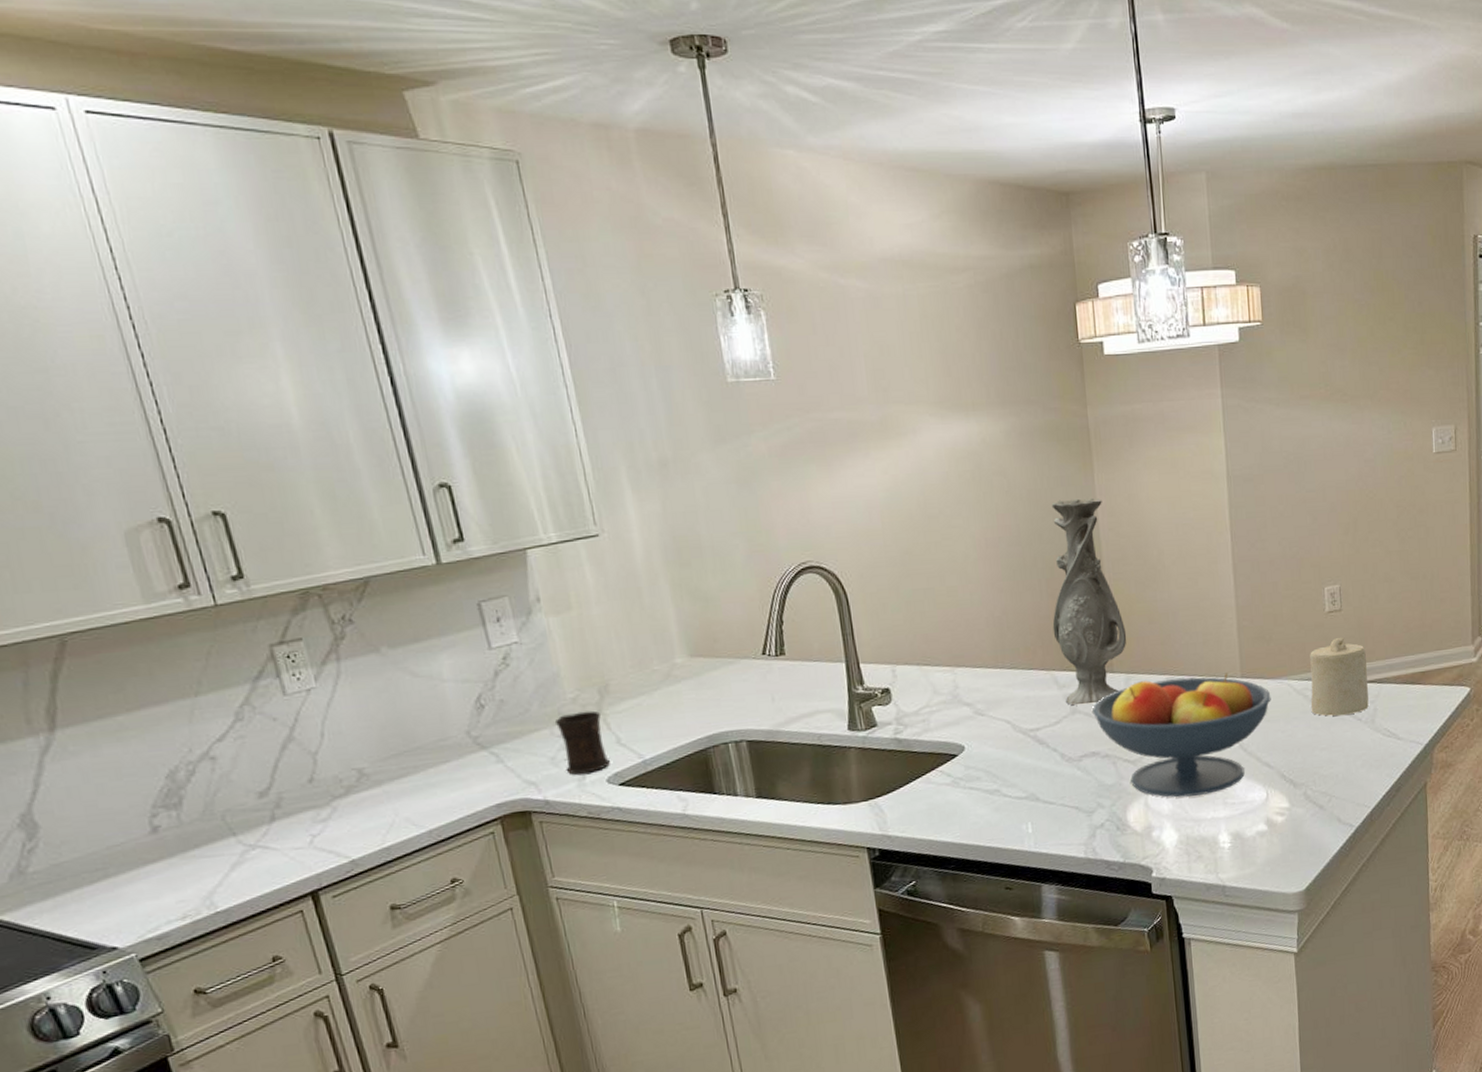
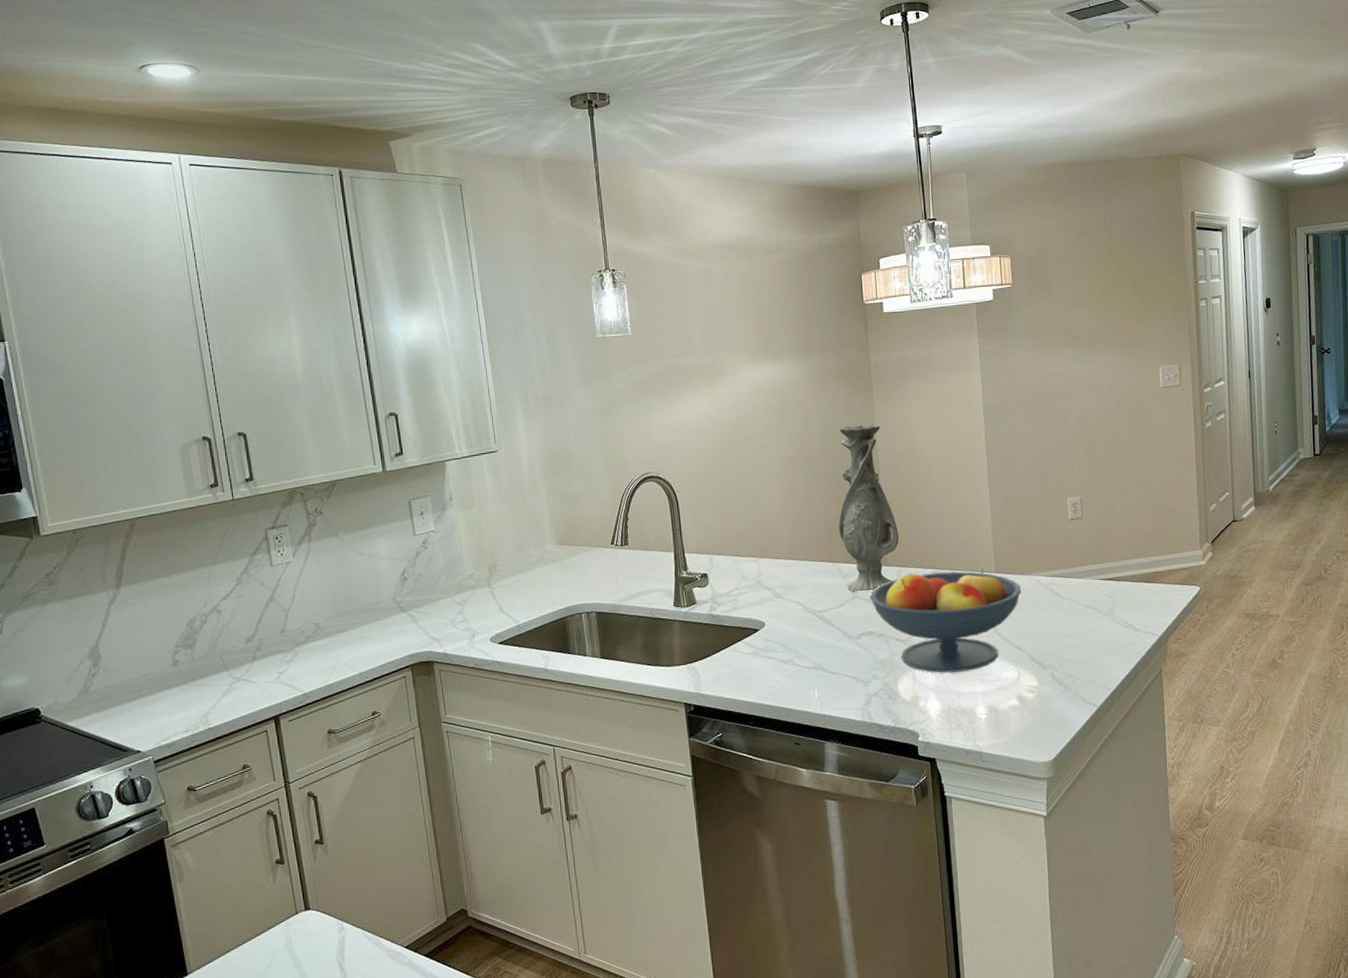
mug: present [555,710,611,775] -> none [456,584,494,634]
candle: present [1310,636,1369,717] -> none [1055,540,1108,608]

